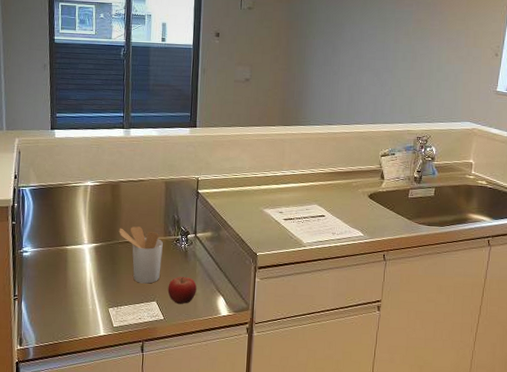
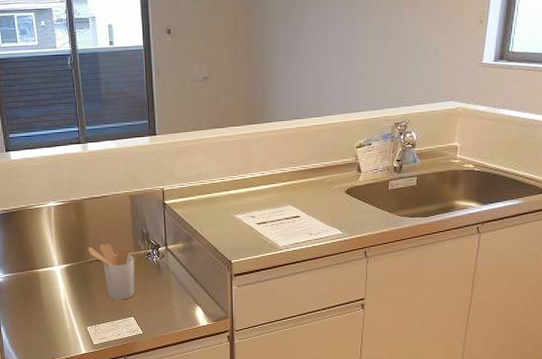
fruit: present [168,277,197,305] -> none [144,291,173,318]

